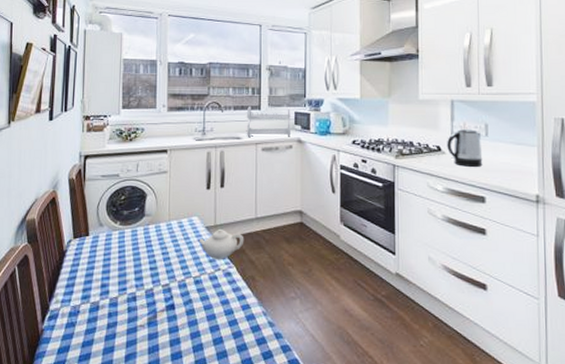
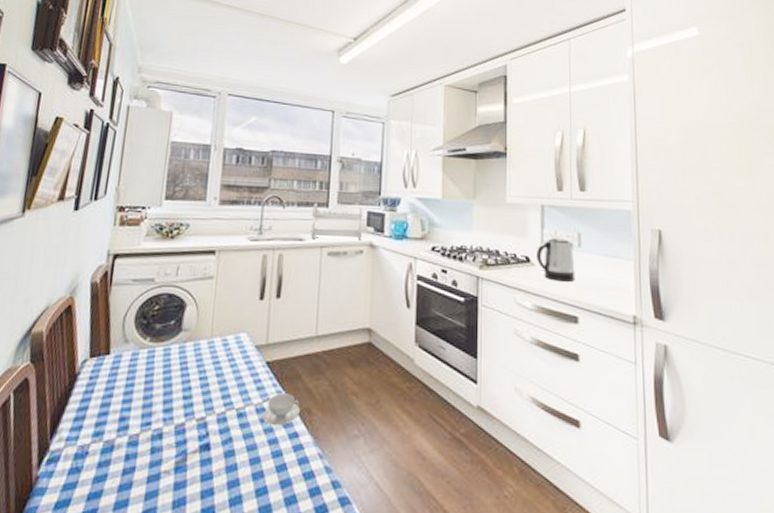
teapot: present [200,228,244,260] -> none [247,348,301,388]
teacup: none [215,265,246,291] -> present [262,393,301,426]

